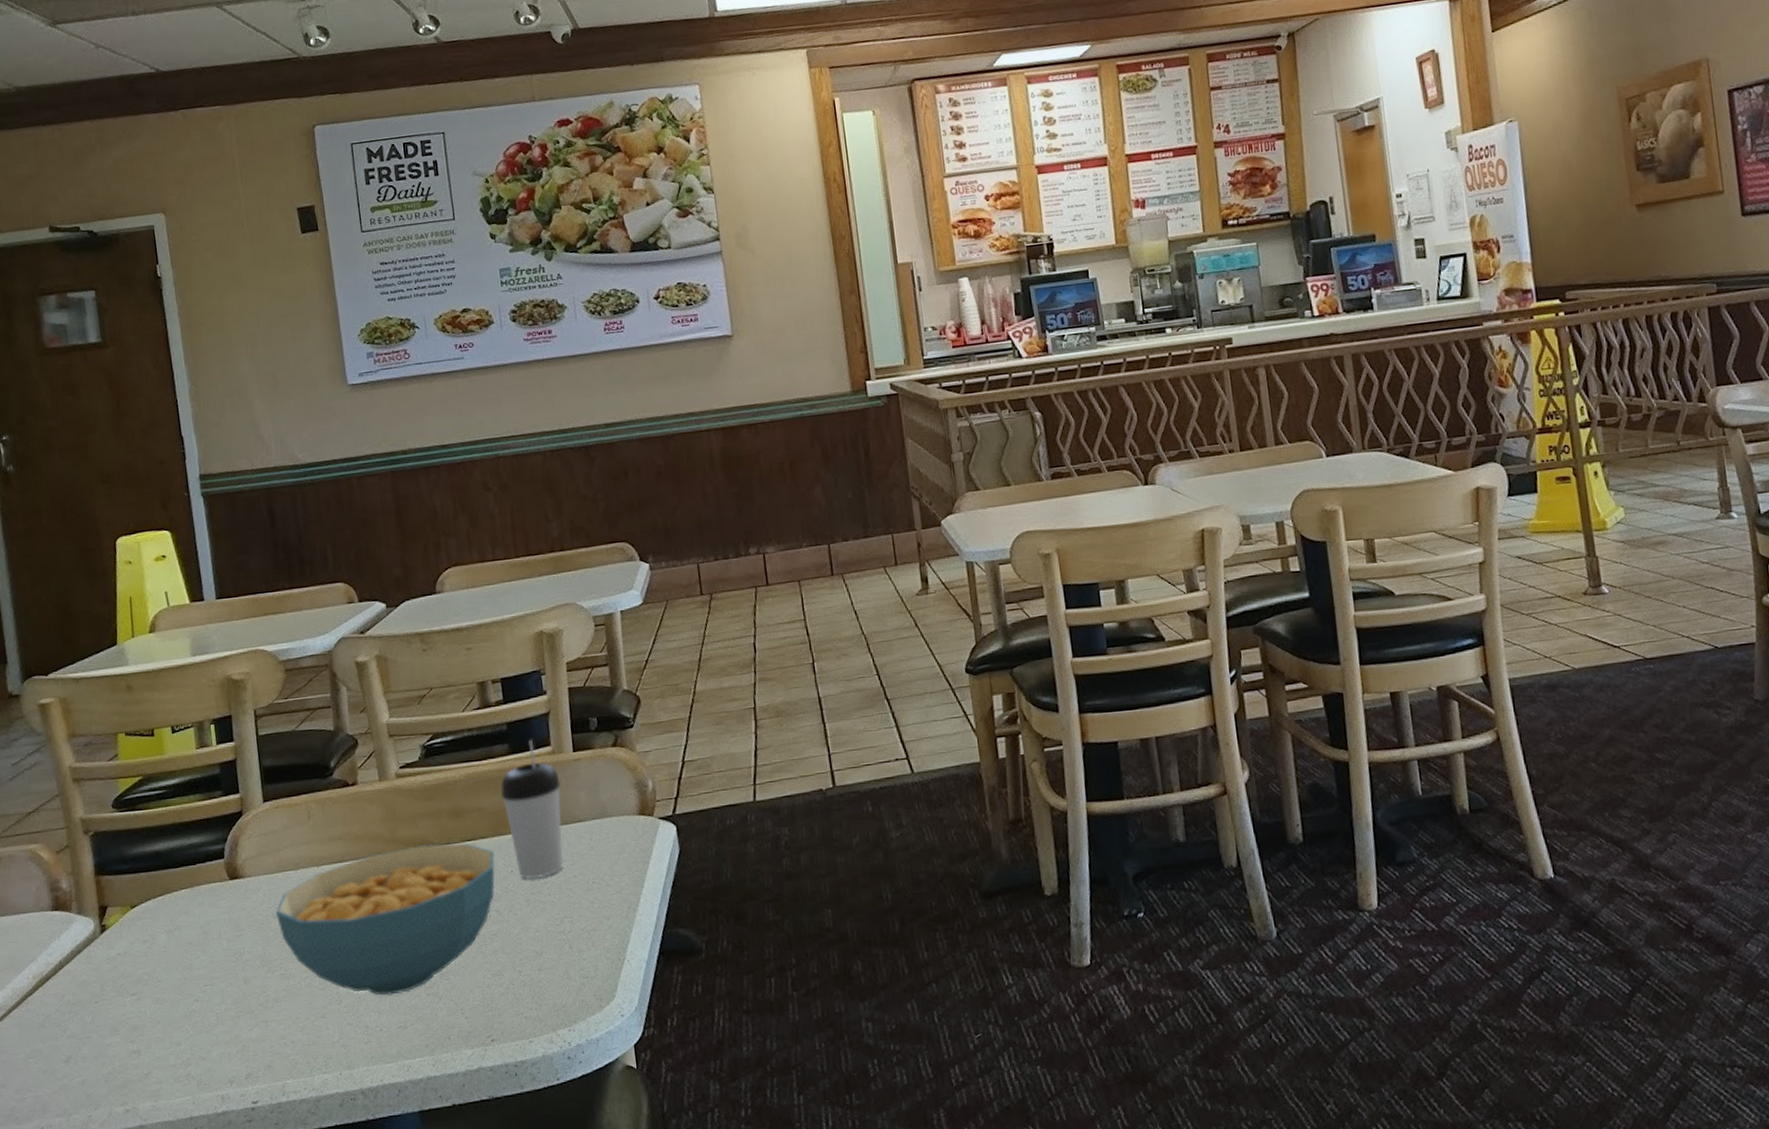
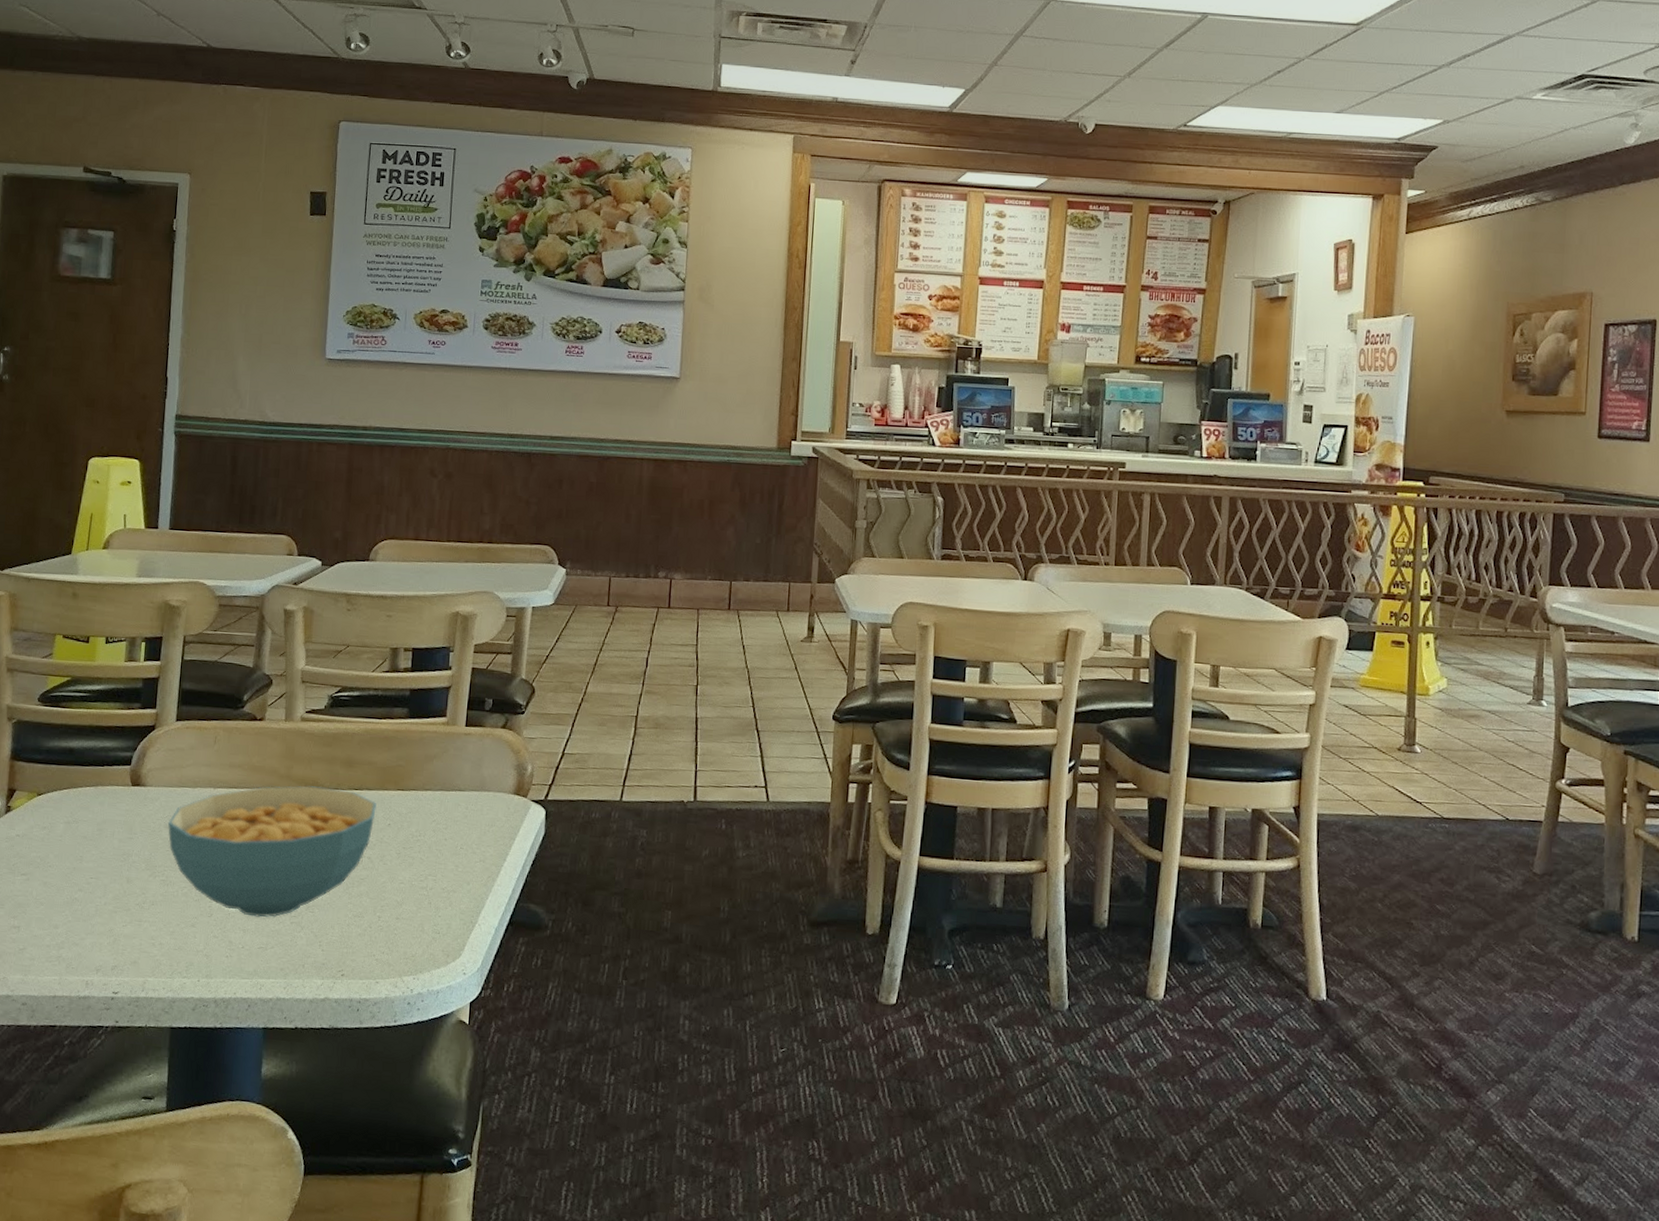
beverage cup: present [500,739,564,879] -> none [392,708,449,835]

